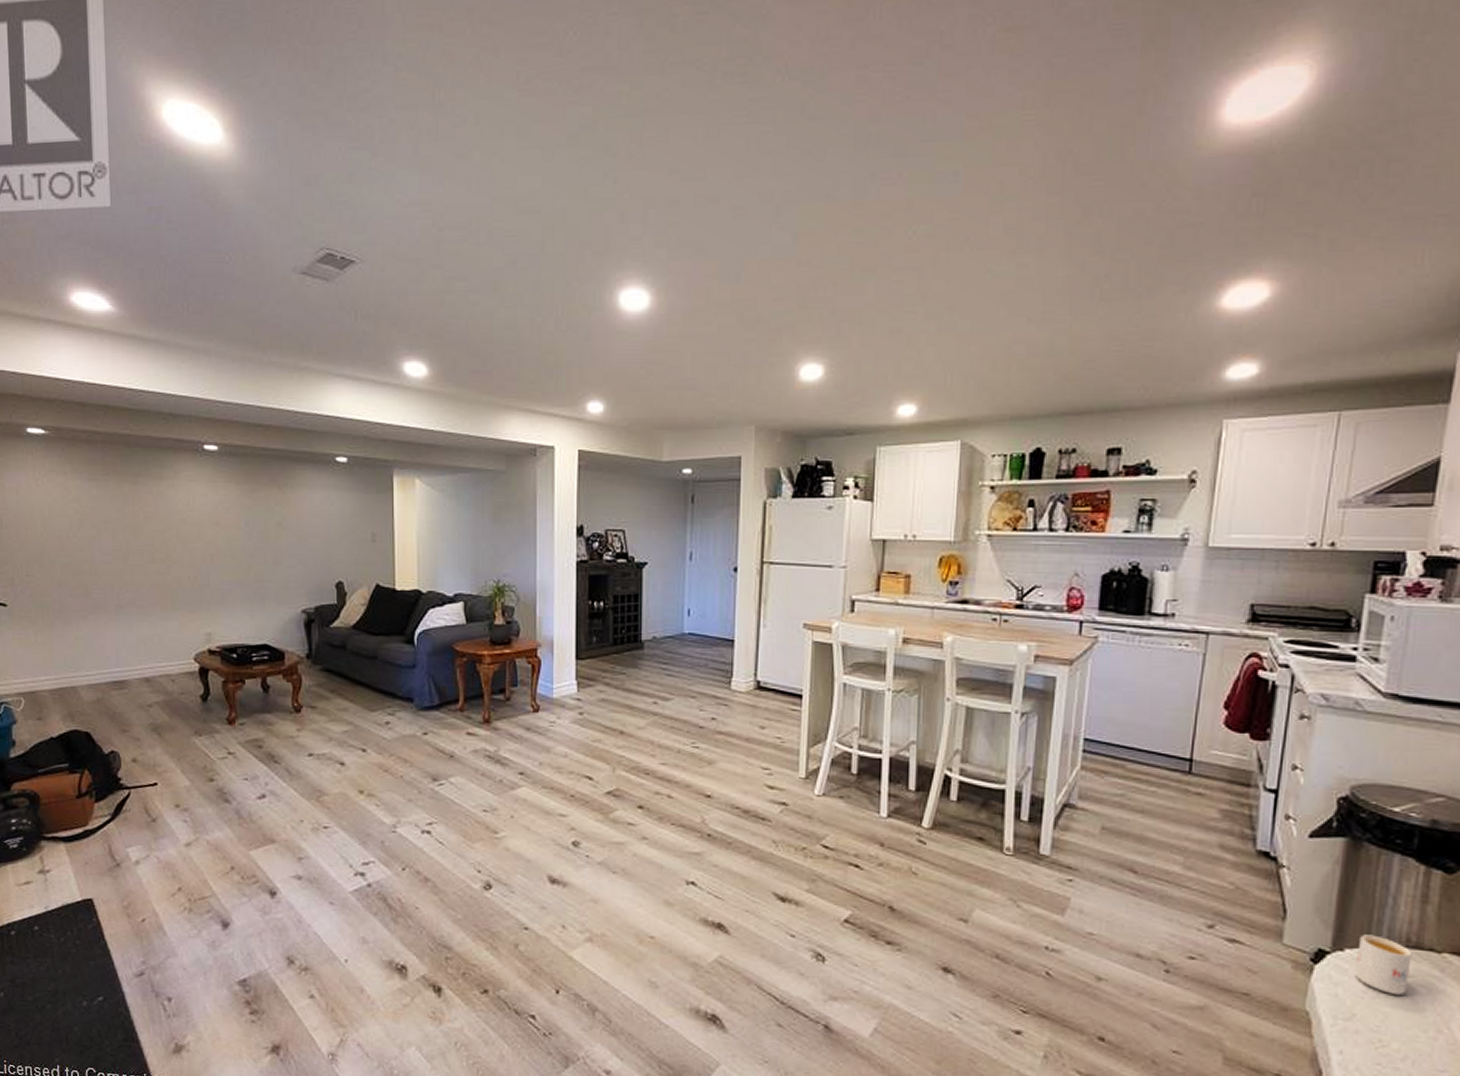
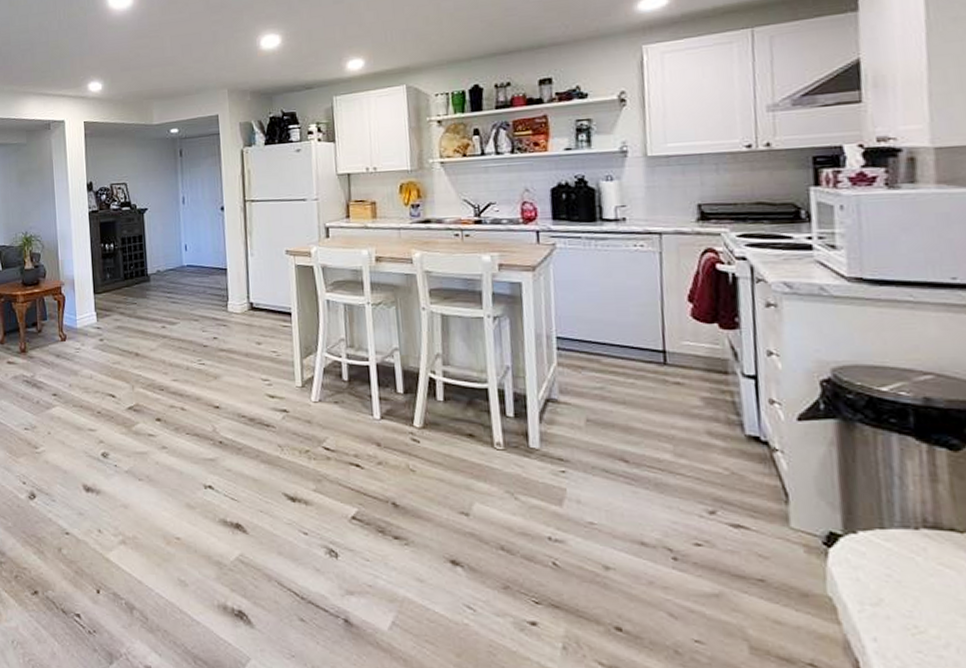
mug: present [1355,934,1412,995] -> none [871,516,934,578]

